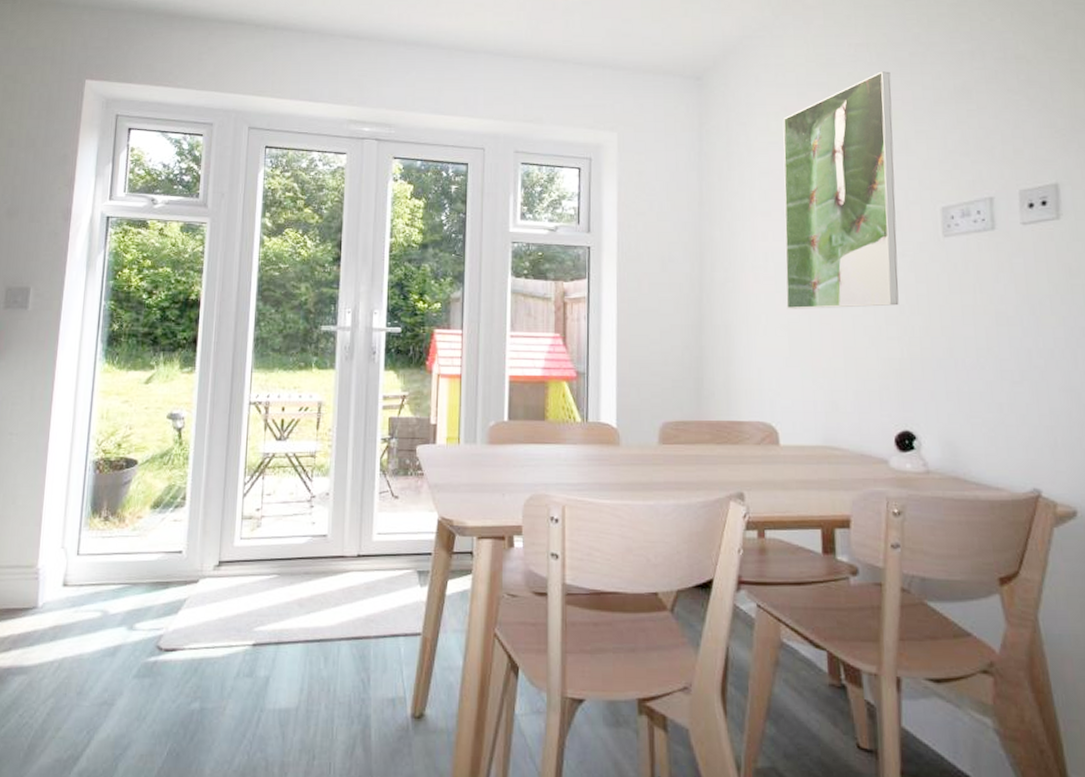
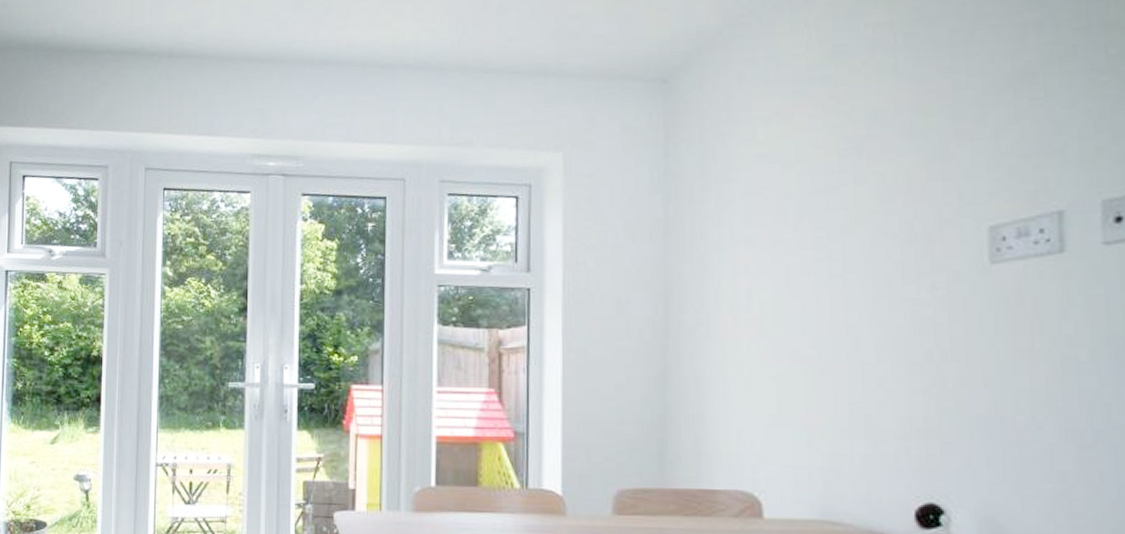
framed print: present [783,71,899,309] -> none [774,56,926,357]

